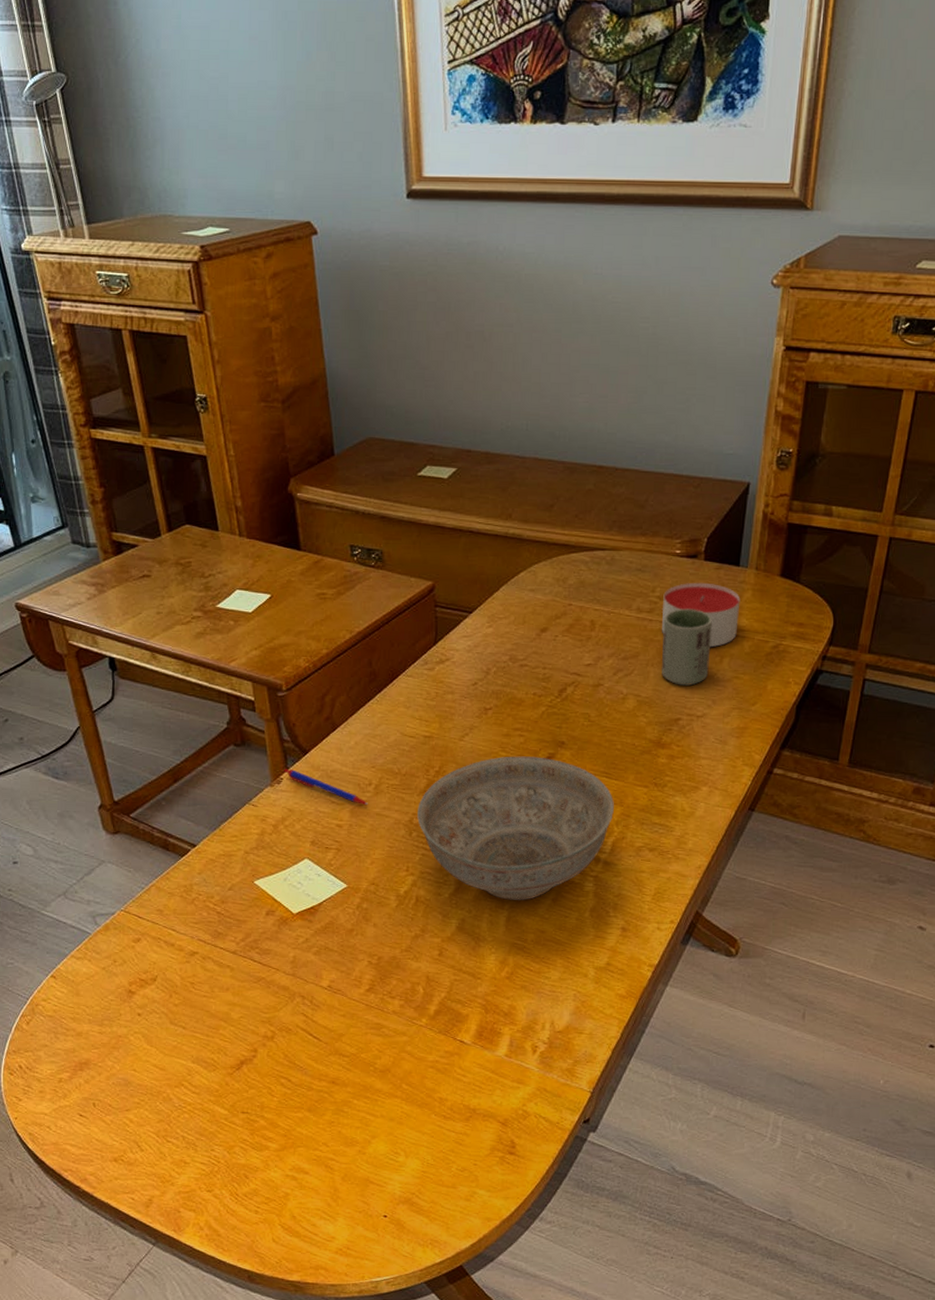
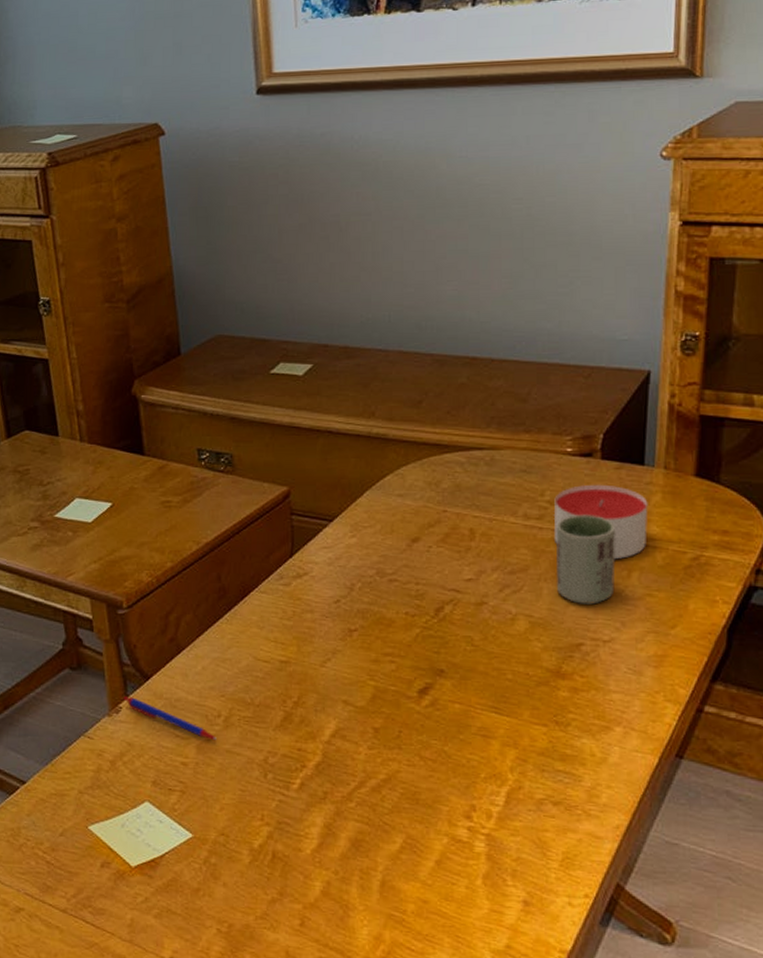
decorative bowl: present [417,756,614,900] -> none [273,685,507,861]

